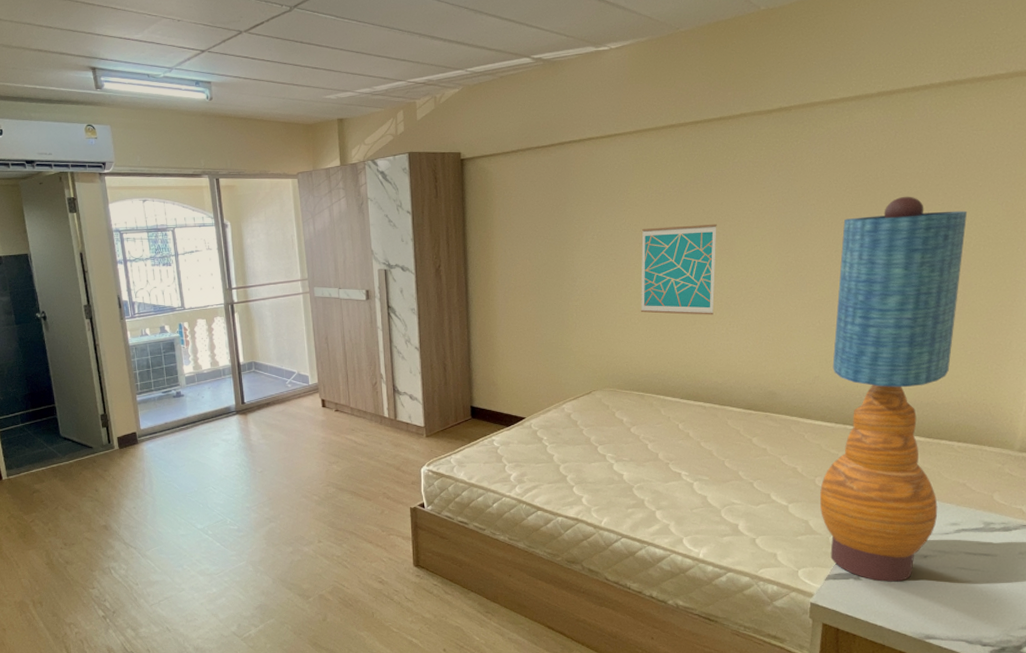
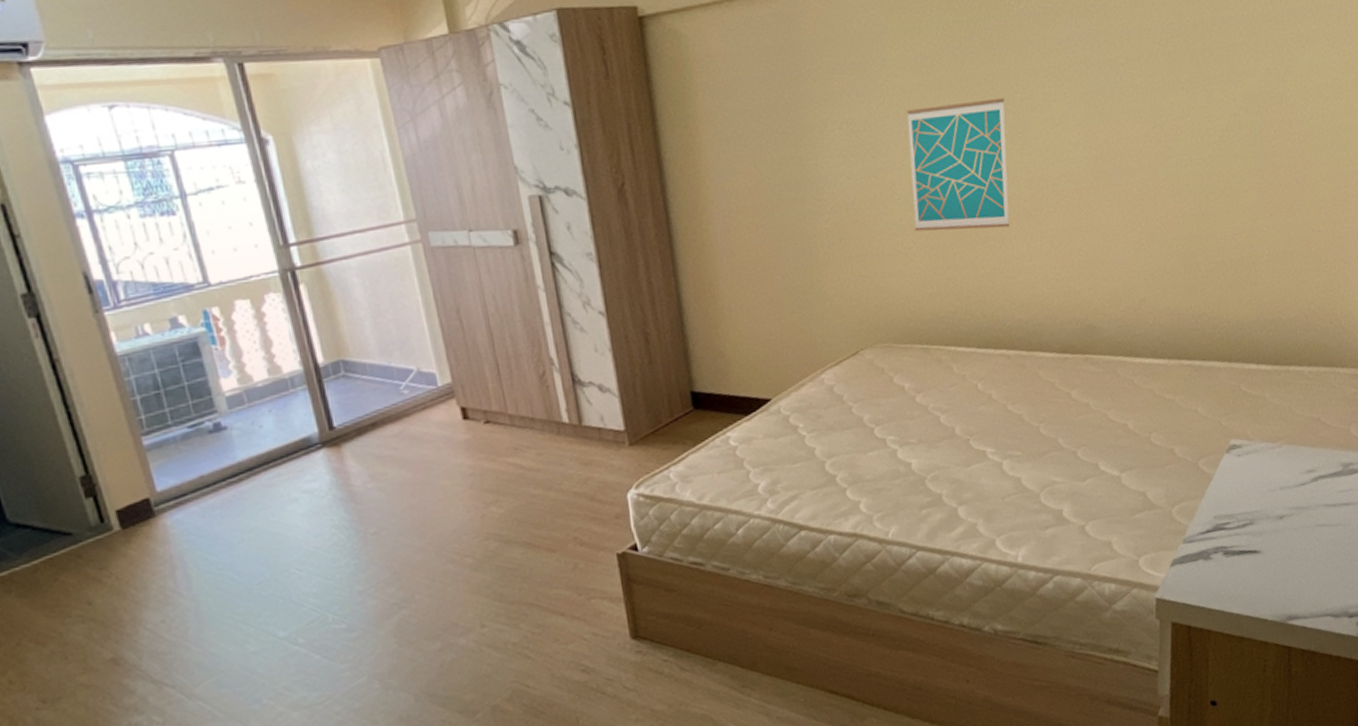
table lamp: present [820,196,968,582] -> none [1157,47,1302,557]

